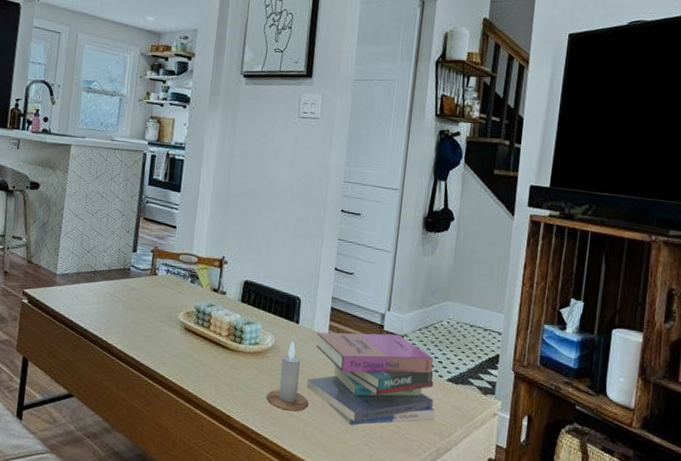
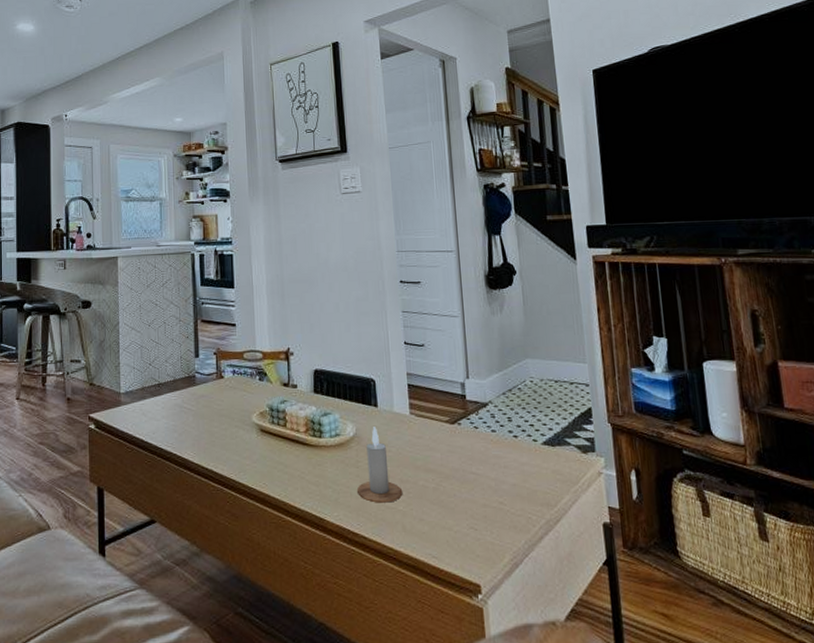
books: present [306,332,435,426] -> none [396,402,537,509]

